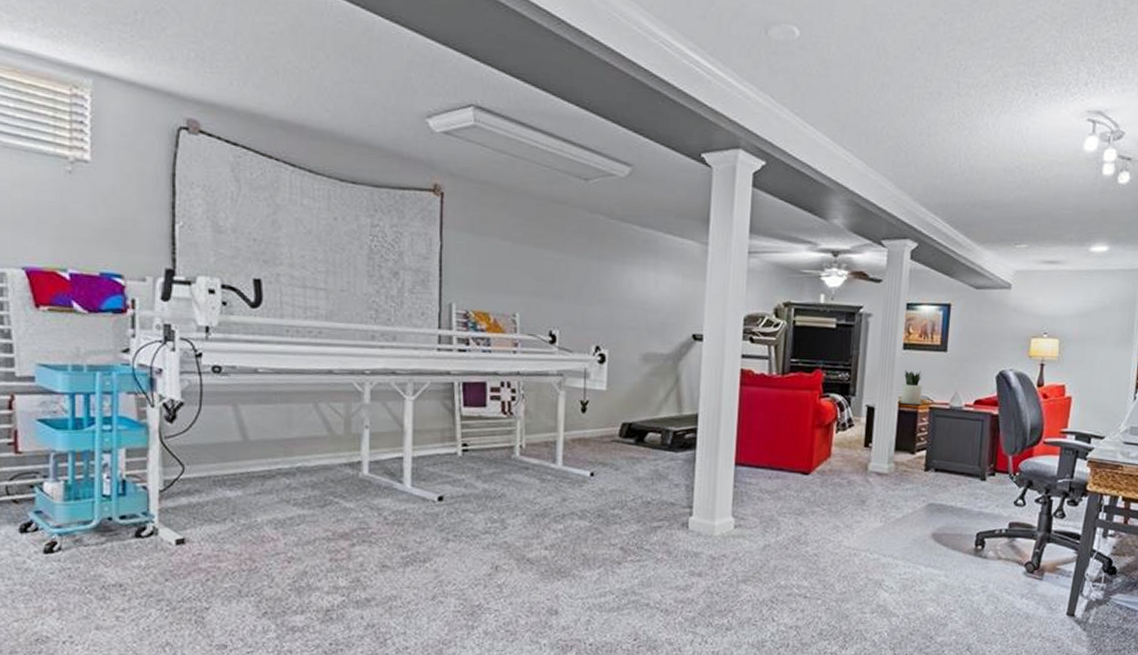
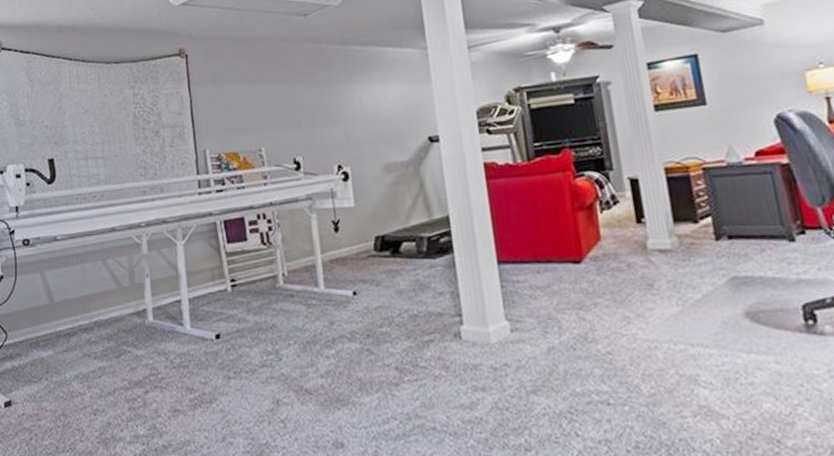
planter: present [900,370,923,406] -> none [663,130,694,171]

